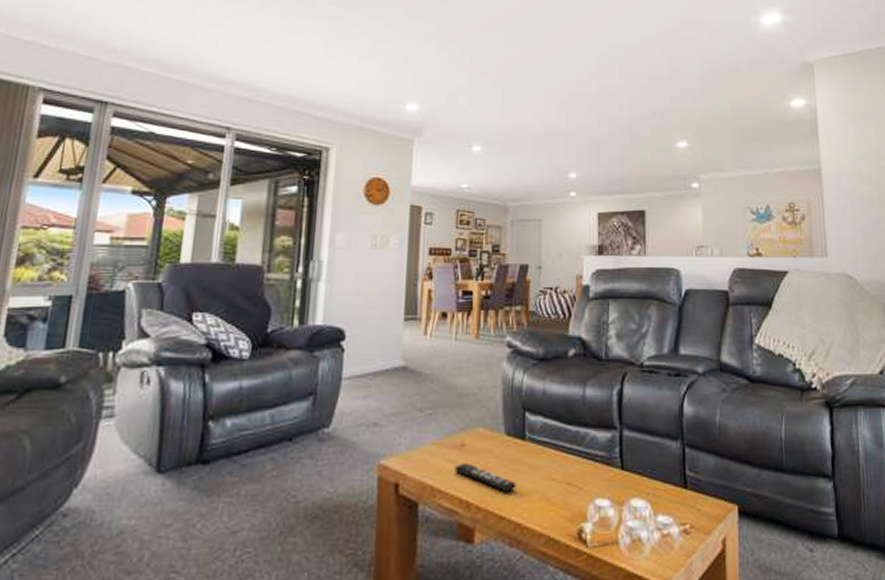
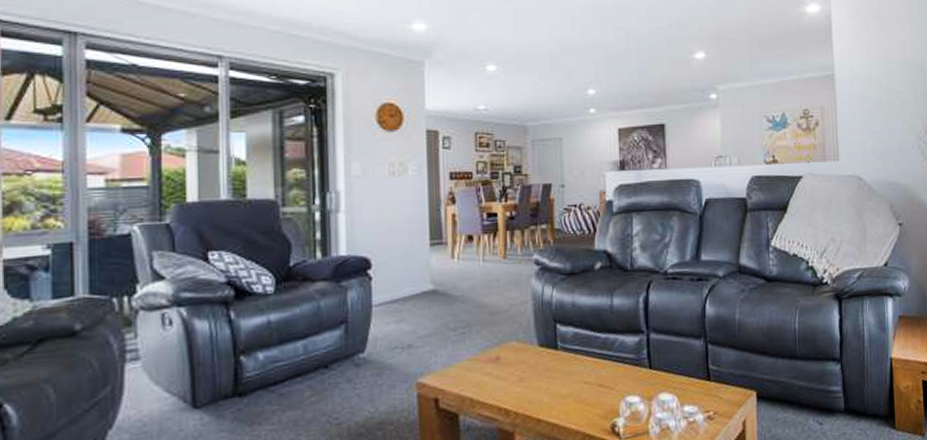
remote control: present [454,463,517,493] -> none [491,374,552,398]

